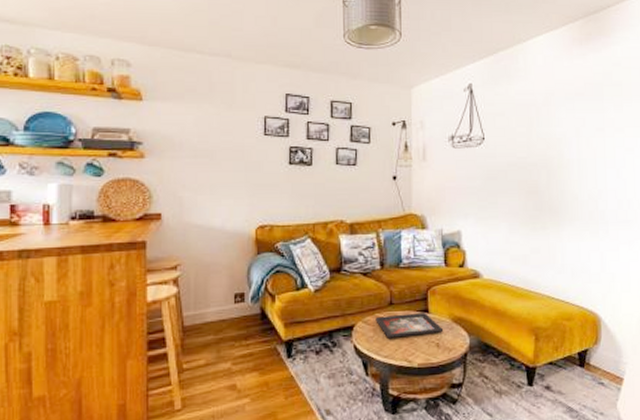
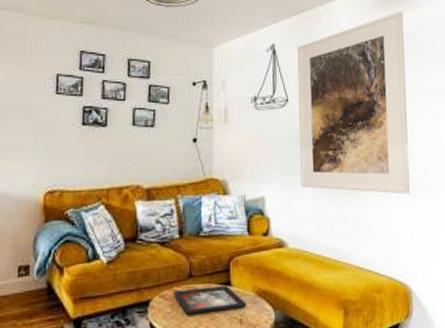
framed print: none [493,48,603,228] -> present [297,11,410,194]

